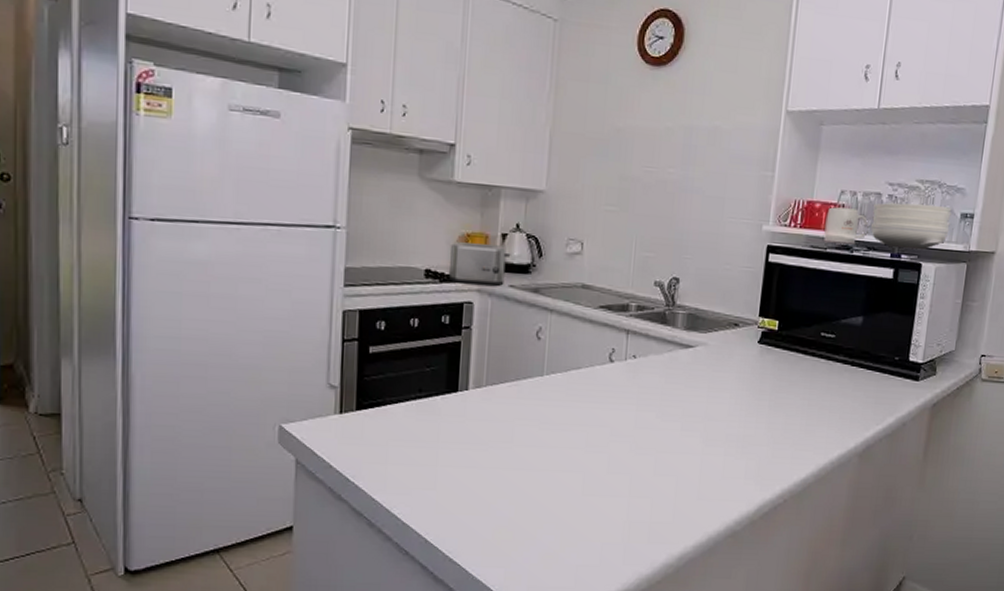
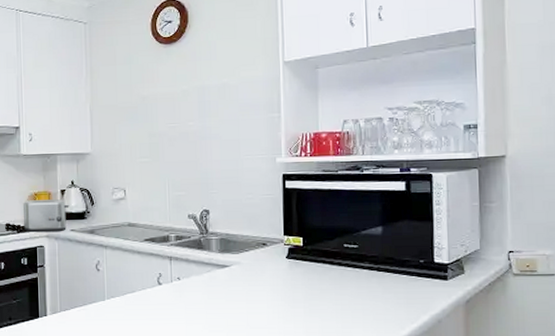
mug: present [823,207,869,245] -> none [333,134,375,167]
bowl: present [870,202,952,251] -> none [375,121,455,163]

